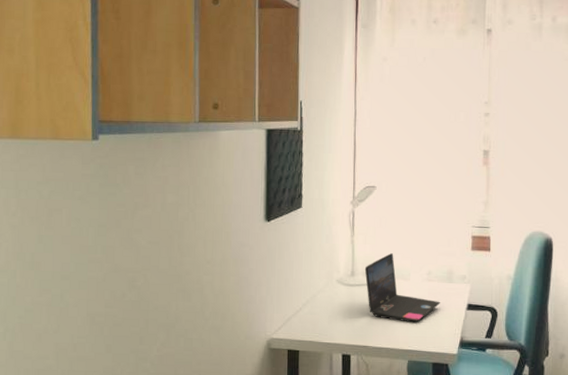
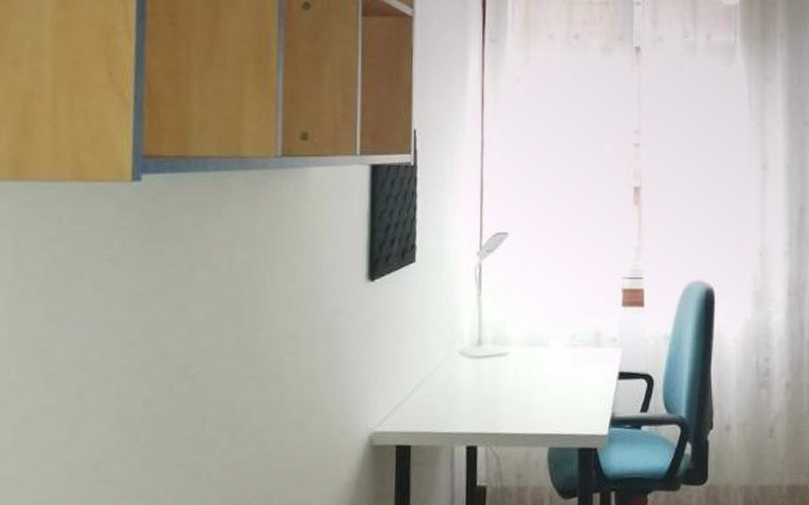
laptop: present [364,253,440,323] -> none [494,314,586,400]

